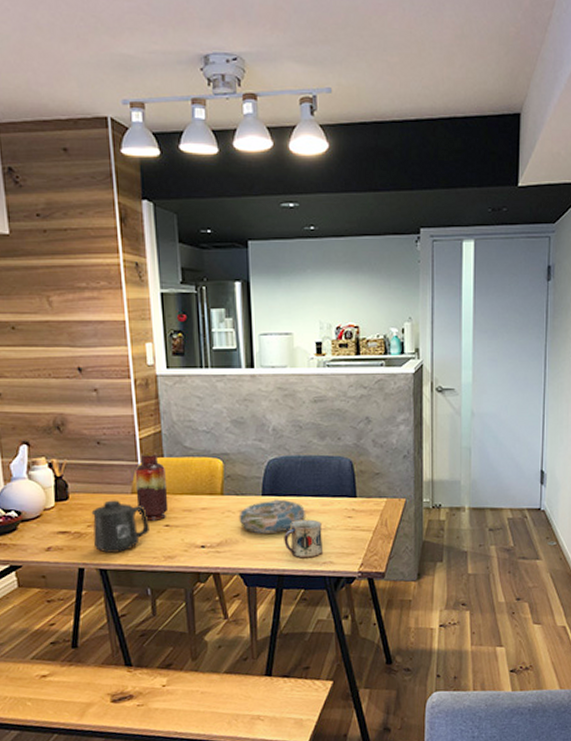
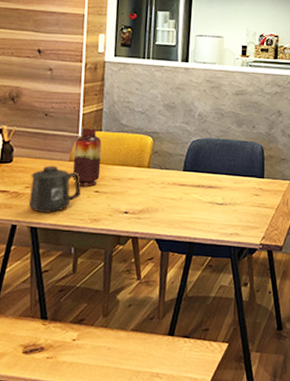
decorative bowl: present [239,499,306,534] -> none [160,175,220,205]
mug: present [284,519,324,559] -> none [198,194,232,229]

